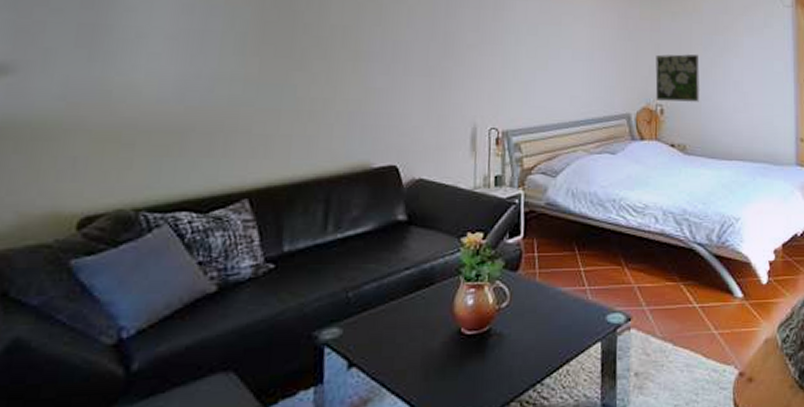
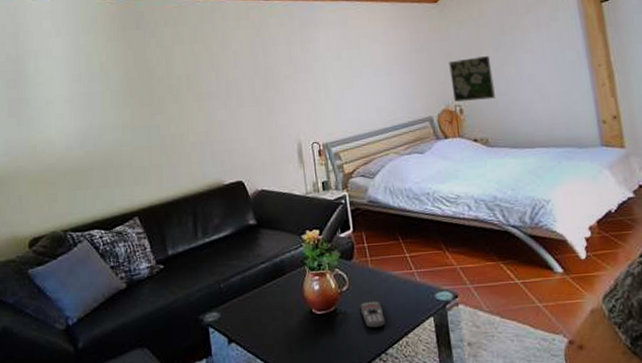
remote control: none [519,321,546,353] -> present [360,301,385,328]

